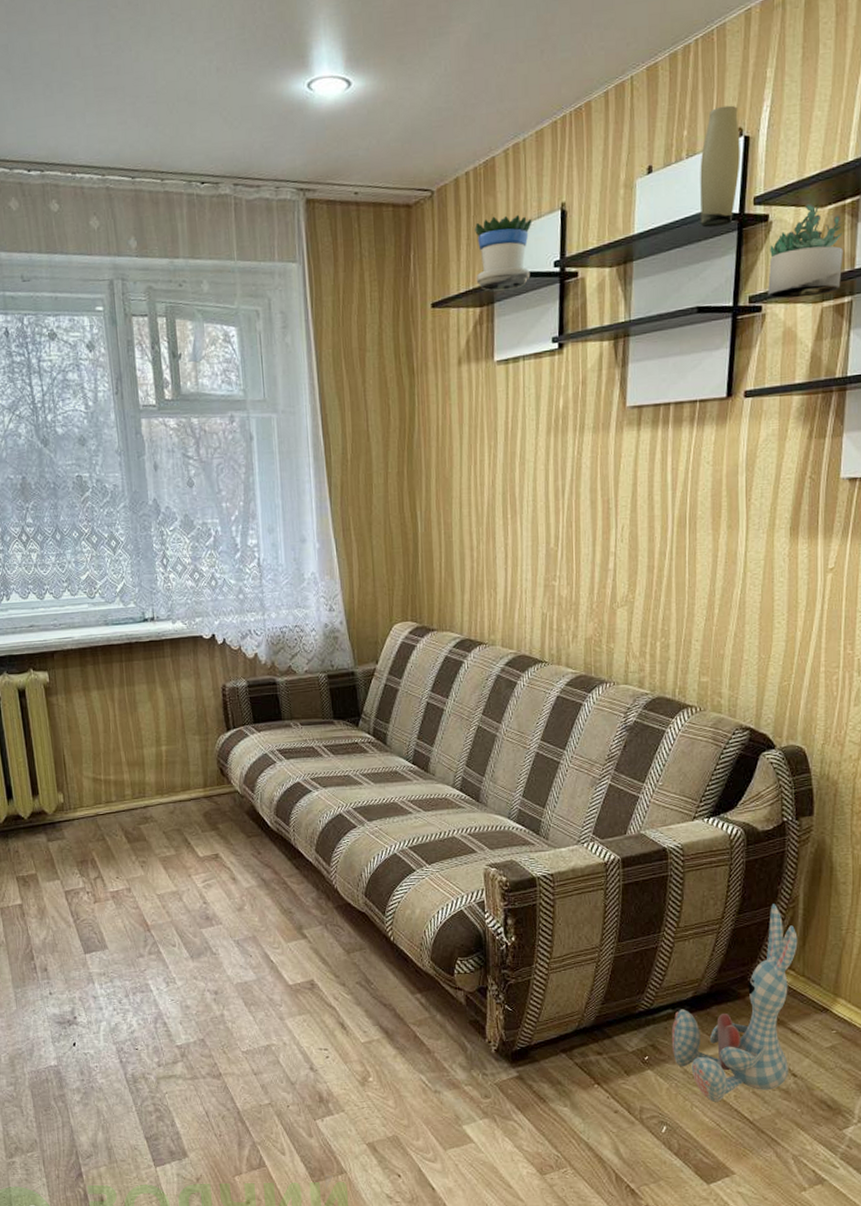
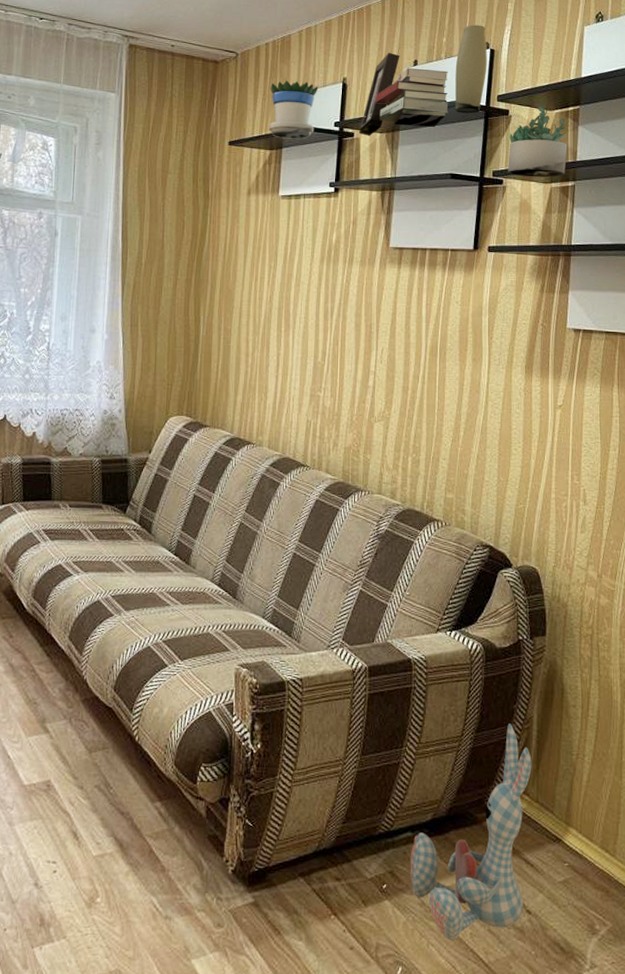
picture frame: none [583,160,630,274] -> present [358,52,400,136]
books: none [602,174,694,255] -> present [375,68,450,127]

